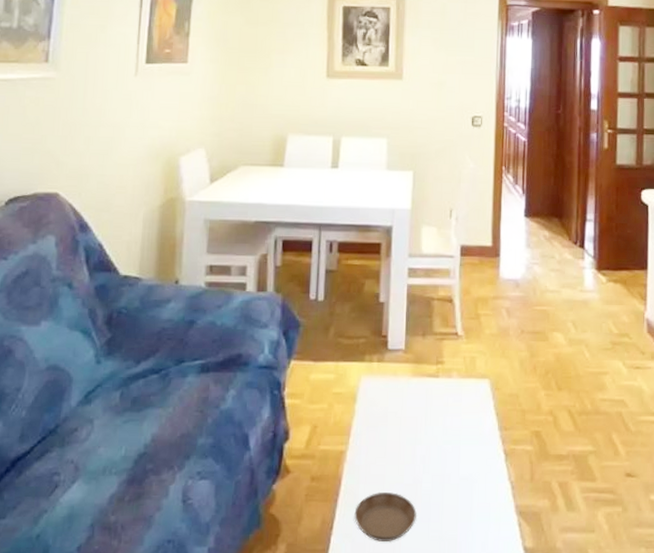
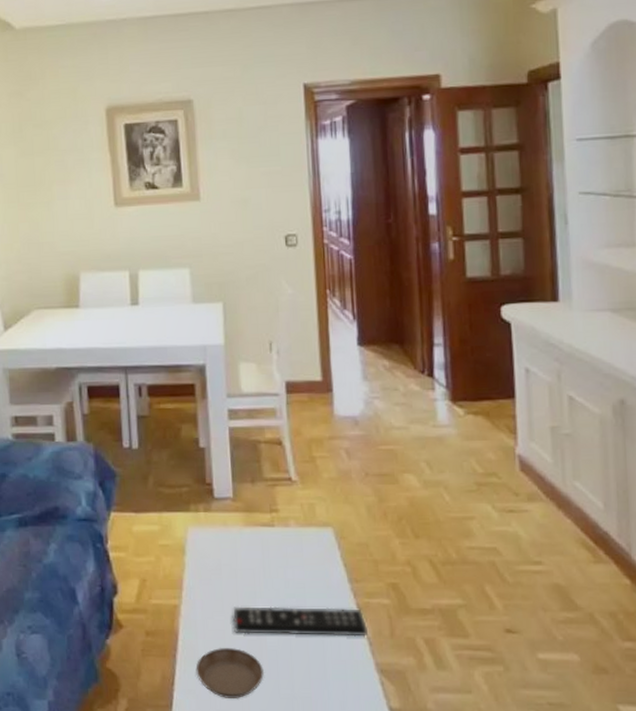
remote control: none [393,452,512,481] -> present [232,606,369,637]

